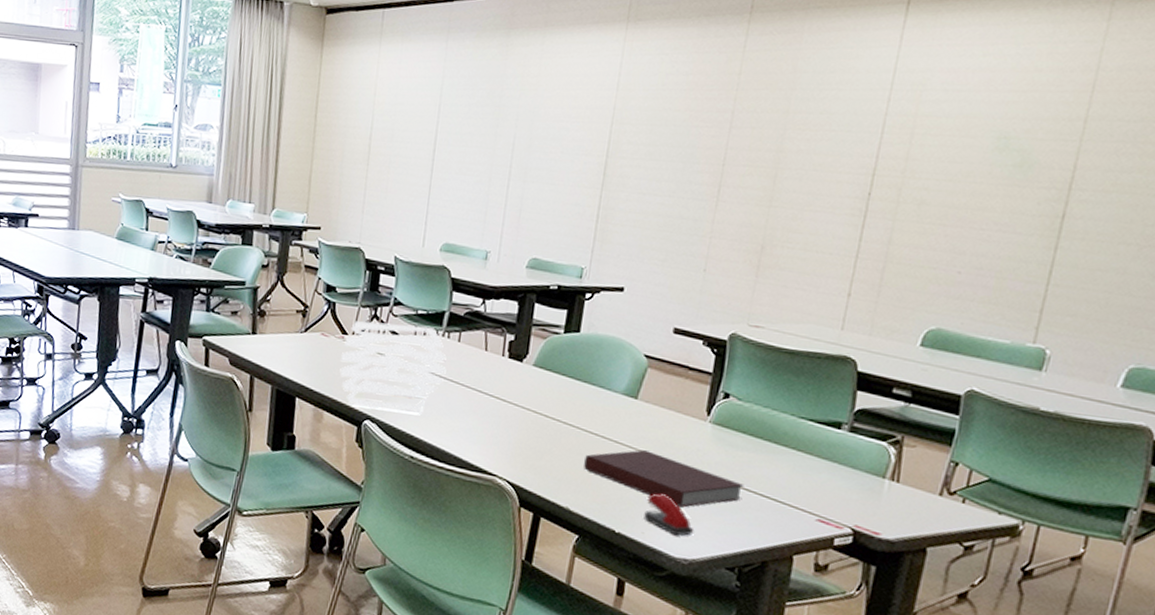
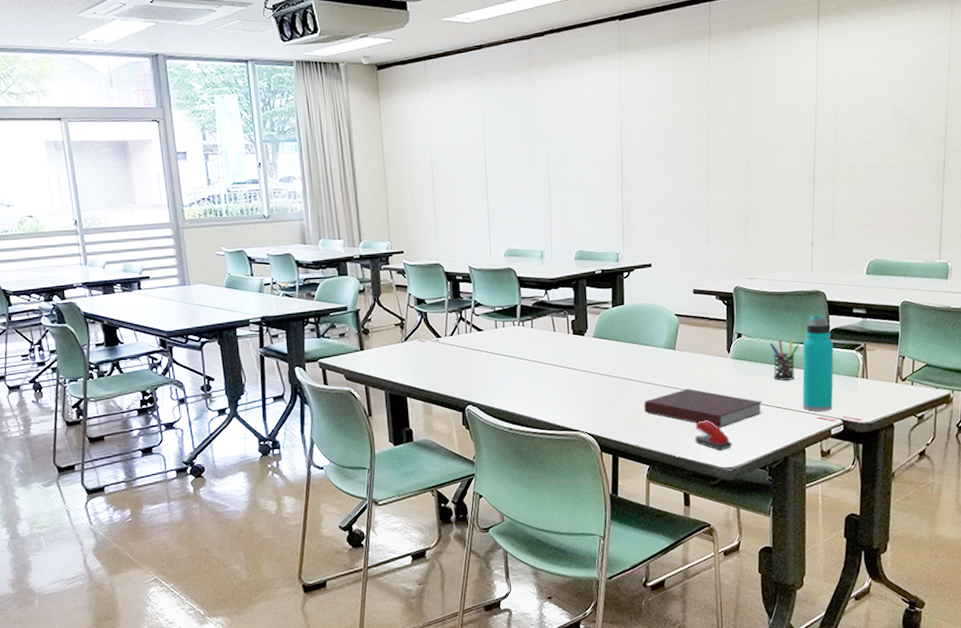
ceiling light fixture: present [340,321,447,414] -> none [439,320,526,395]
pen holder: none [764,409,808,465] -> present [769,339,799,381]
water bottle: none [798,386,857,514] -> present [802,314,834,411]

